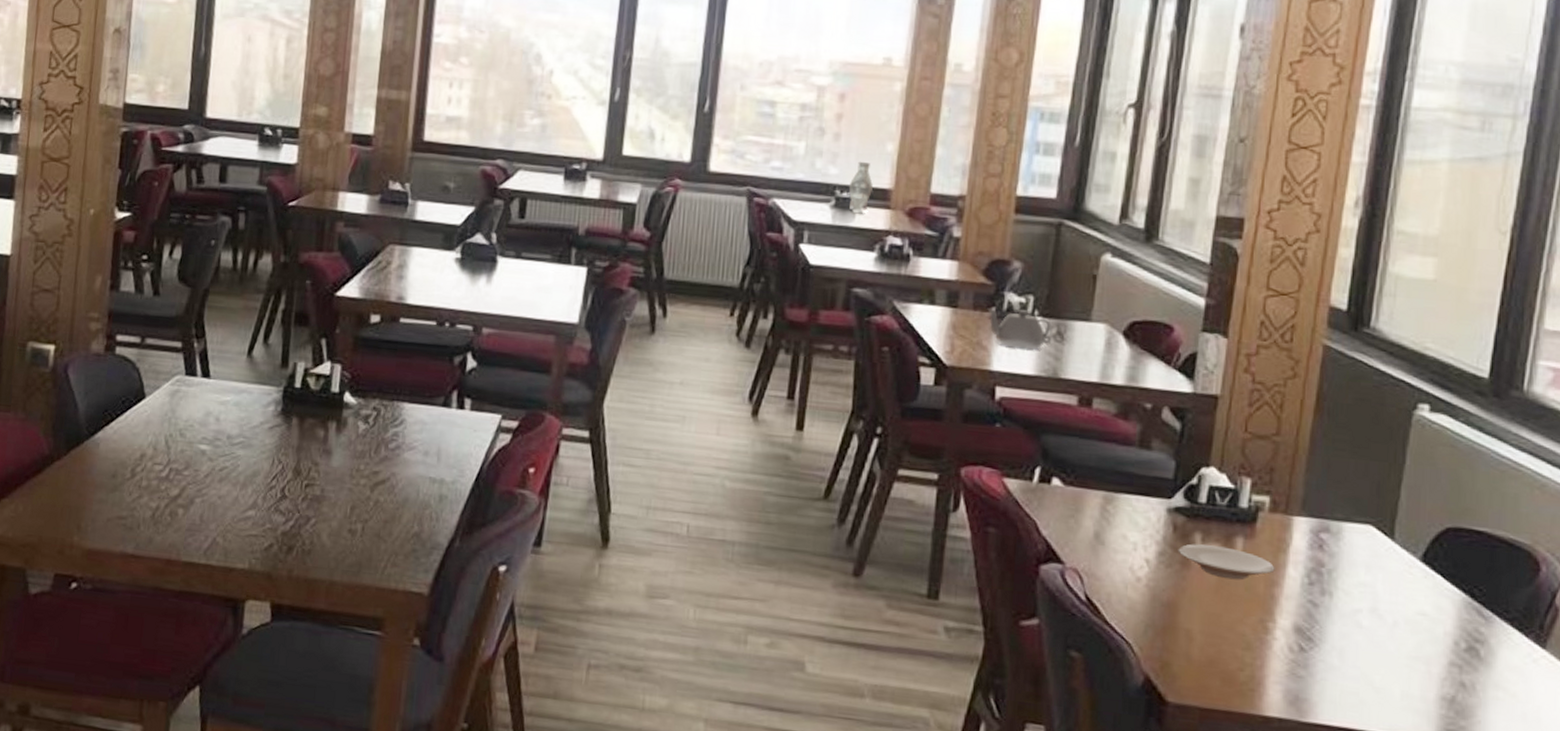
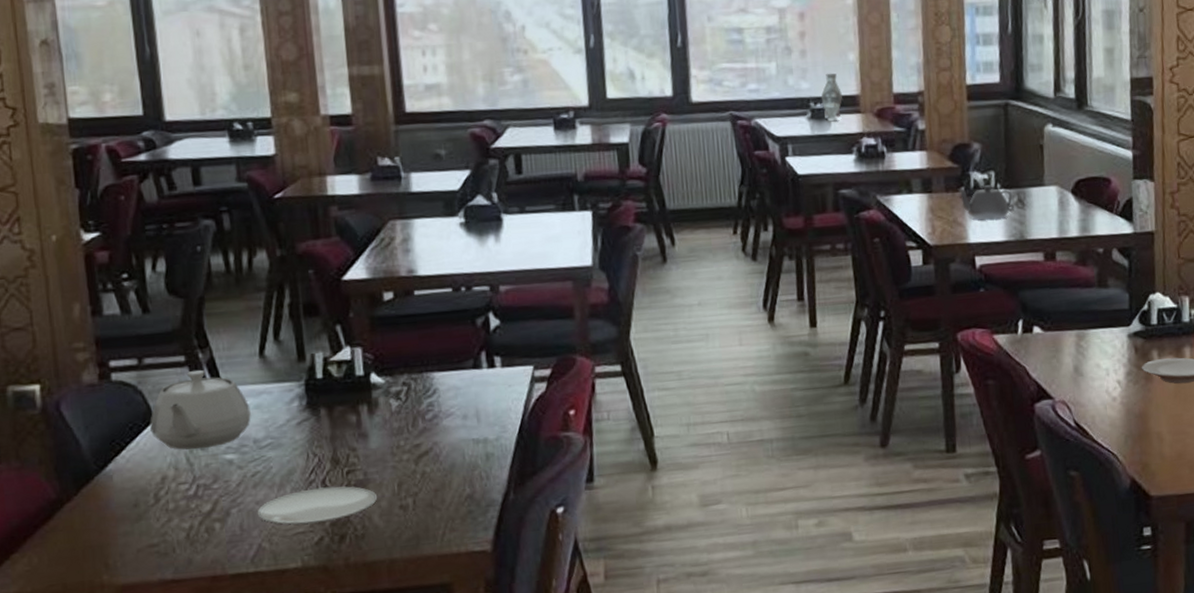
teapot: none [139,357,230,435] -> present [150,369,251,450]
plate: none [217,494,330,531] -> present [257,486,378,525]

